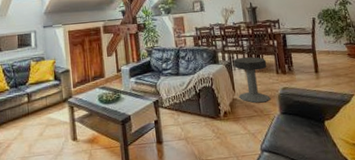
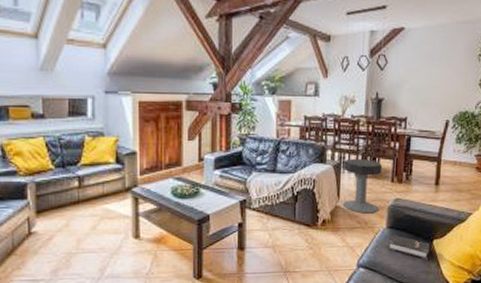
hardback book: none [284,119,324,141] -> present [388,234,430,260]

